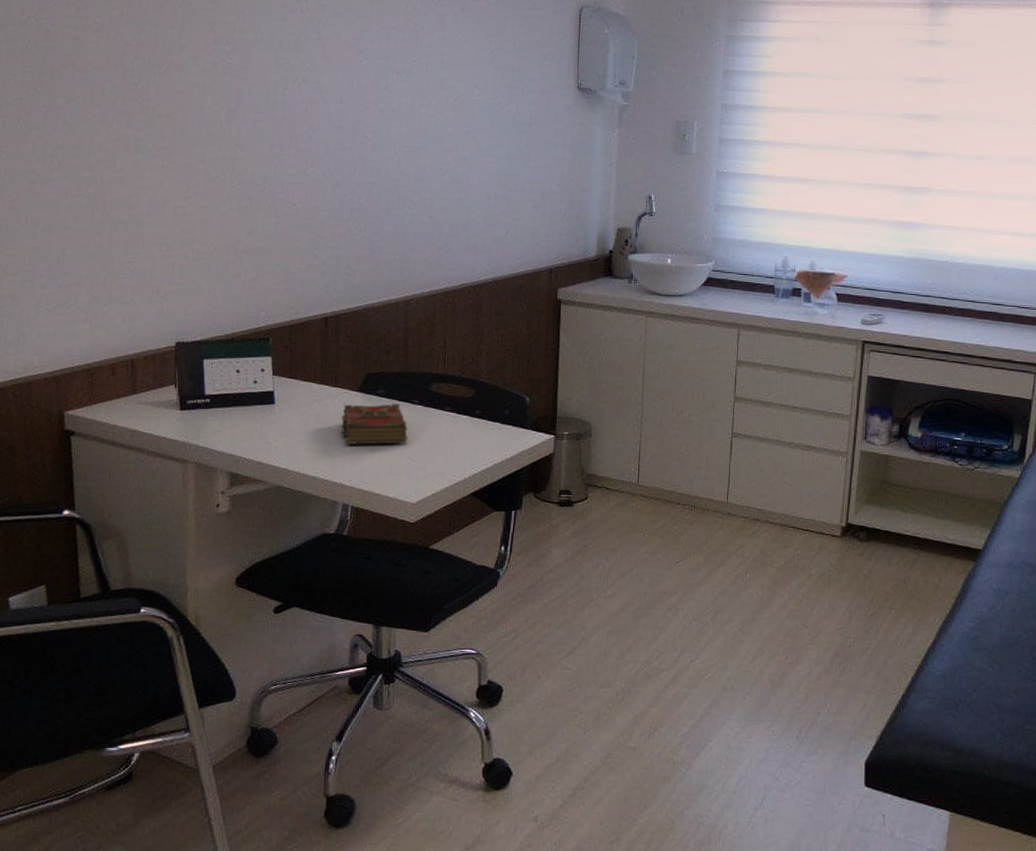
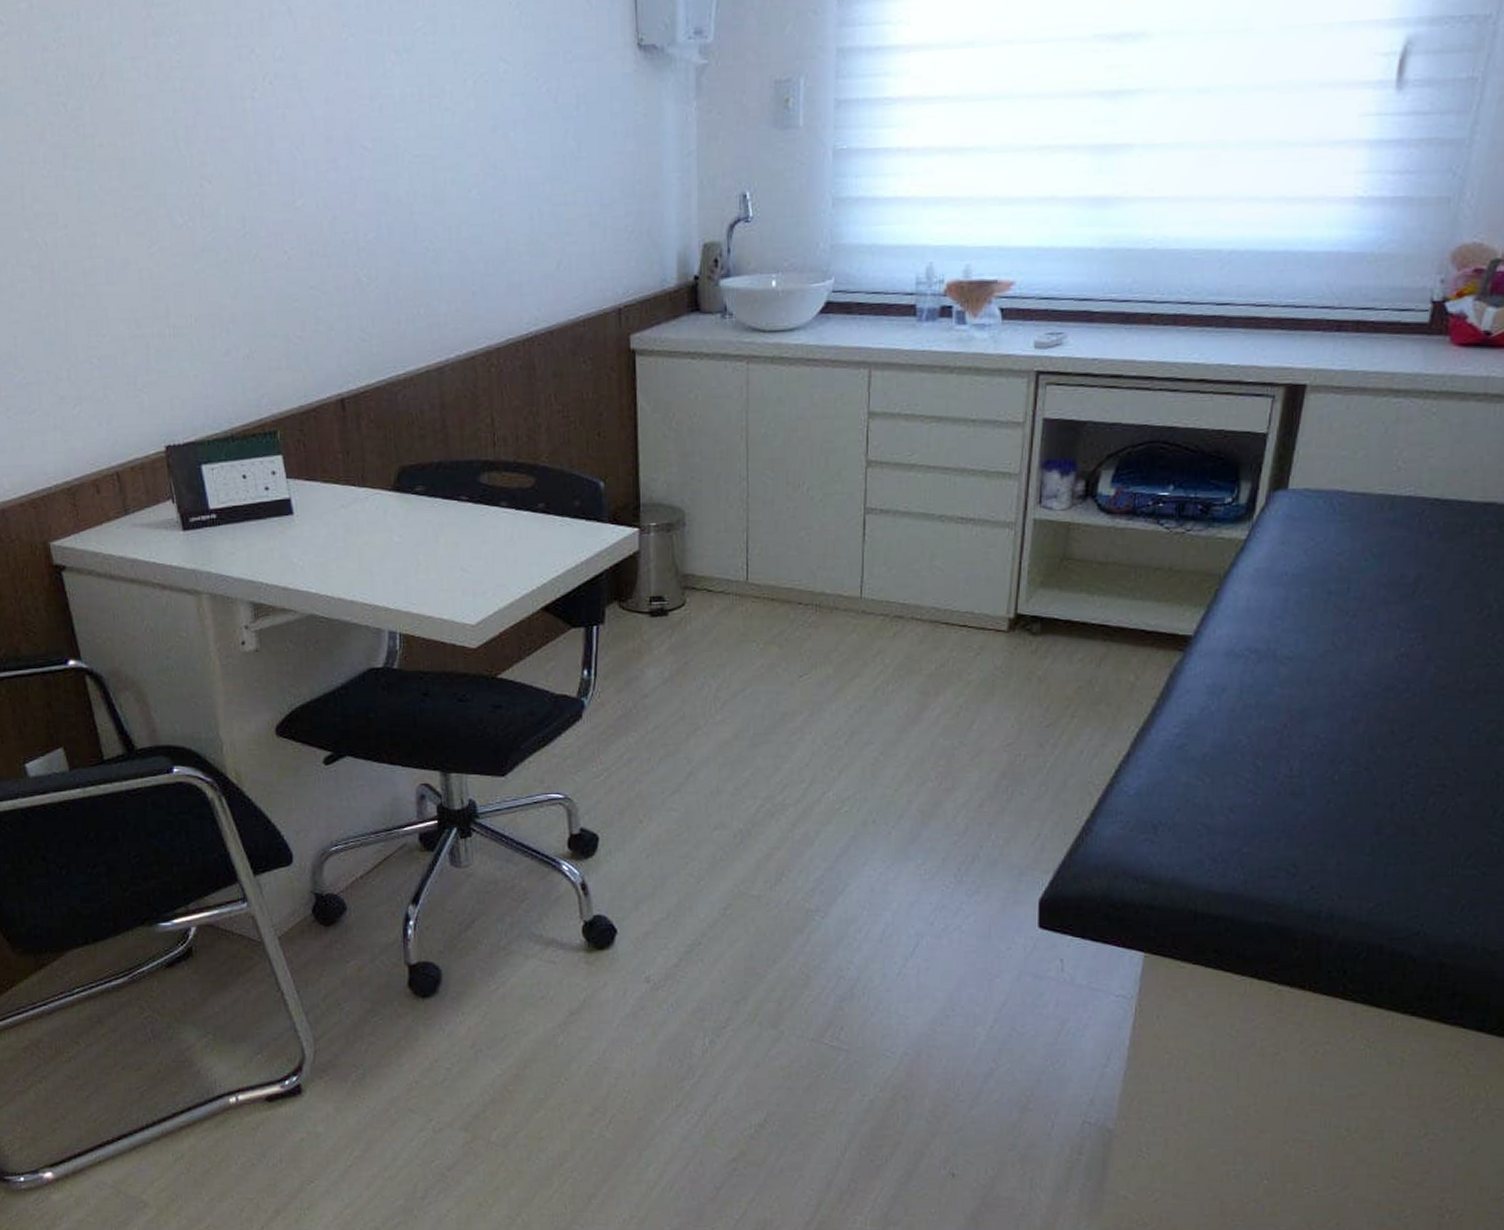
book: present [341,403,408,445] -> none [376,502,458,559]

